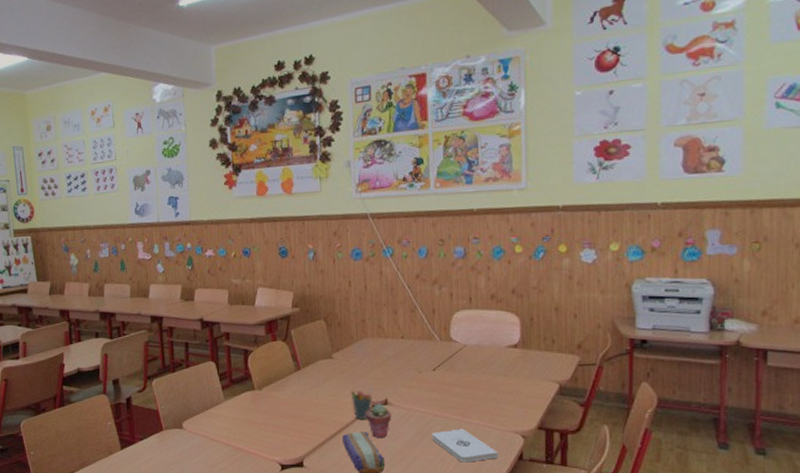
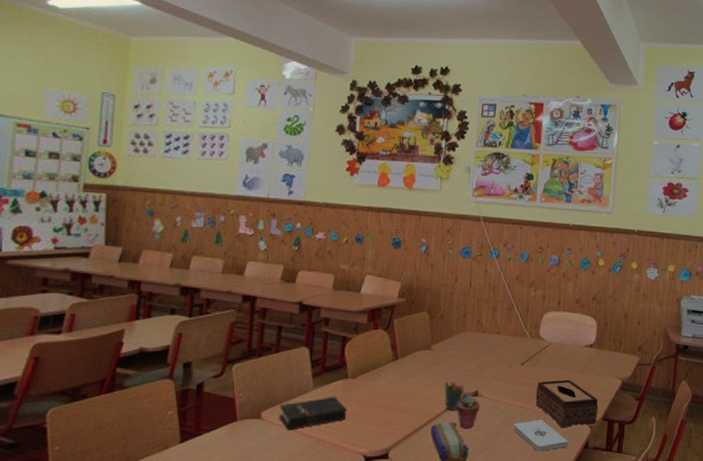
hardback book: none [197,407,259,439] -> present [279,397,347,431]
tissue box: none [453,384,532,437] -> present [535,379,599,427]

